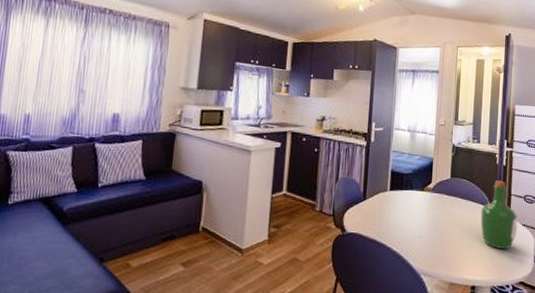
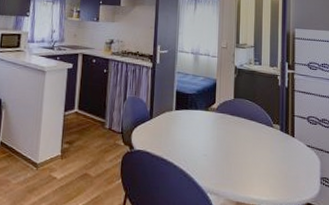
wine bottle: present [480,180,518,250] -> none [265,101,302,171]

